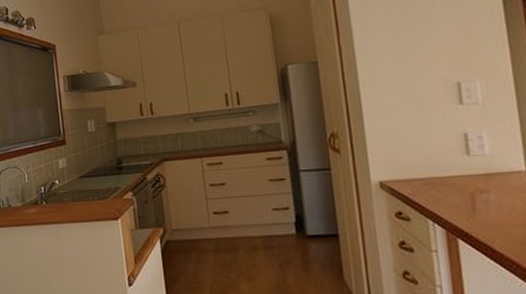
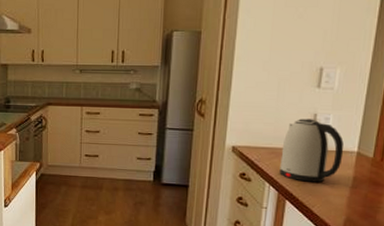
kettle: none [436,139,512,214] -> present [279,118,344,183]

